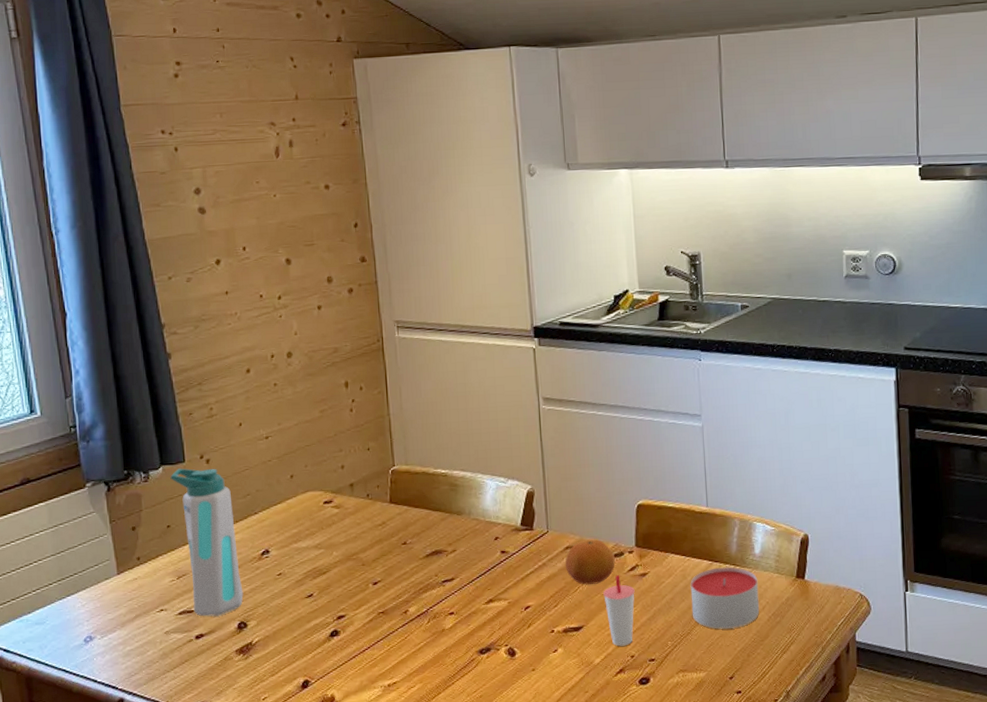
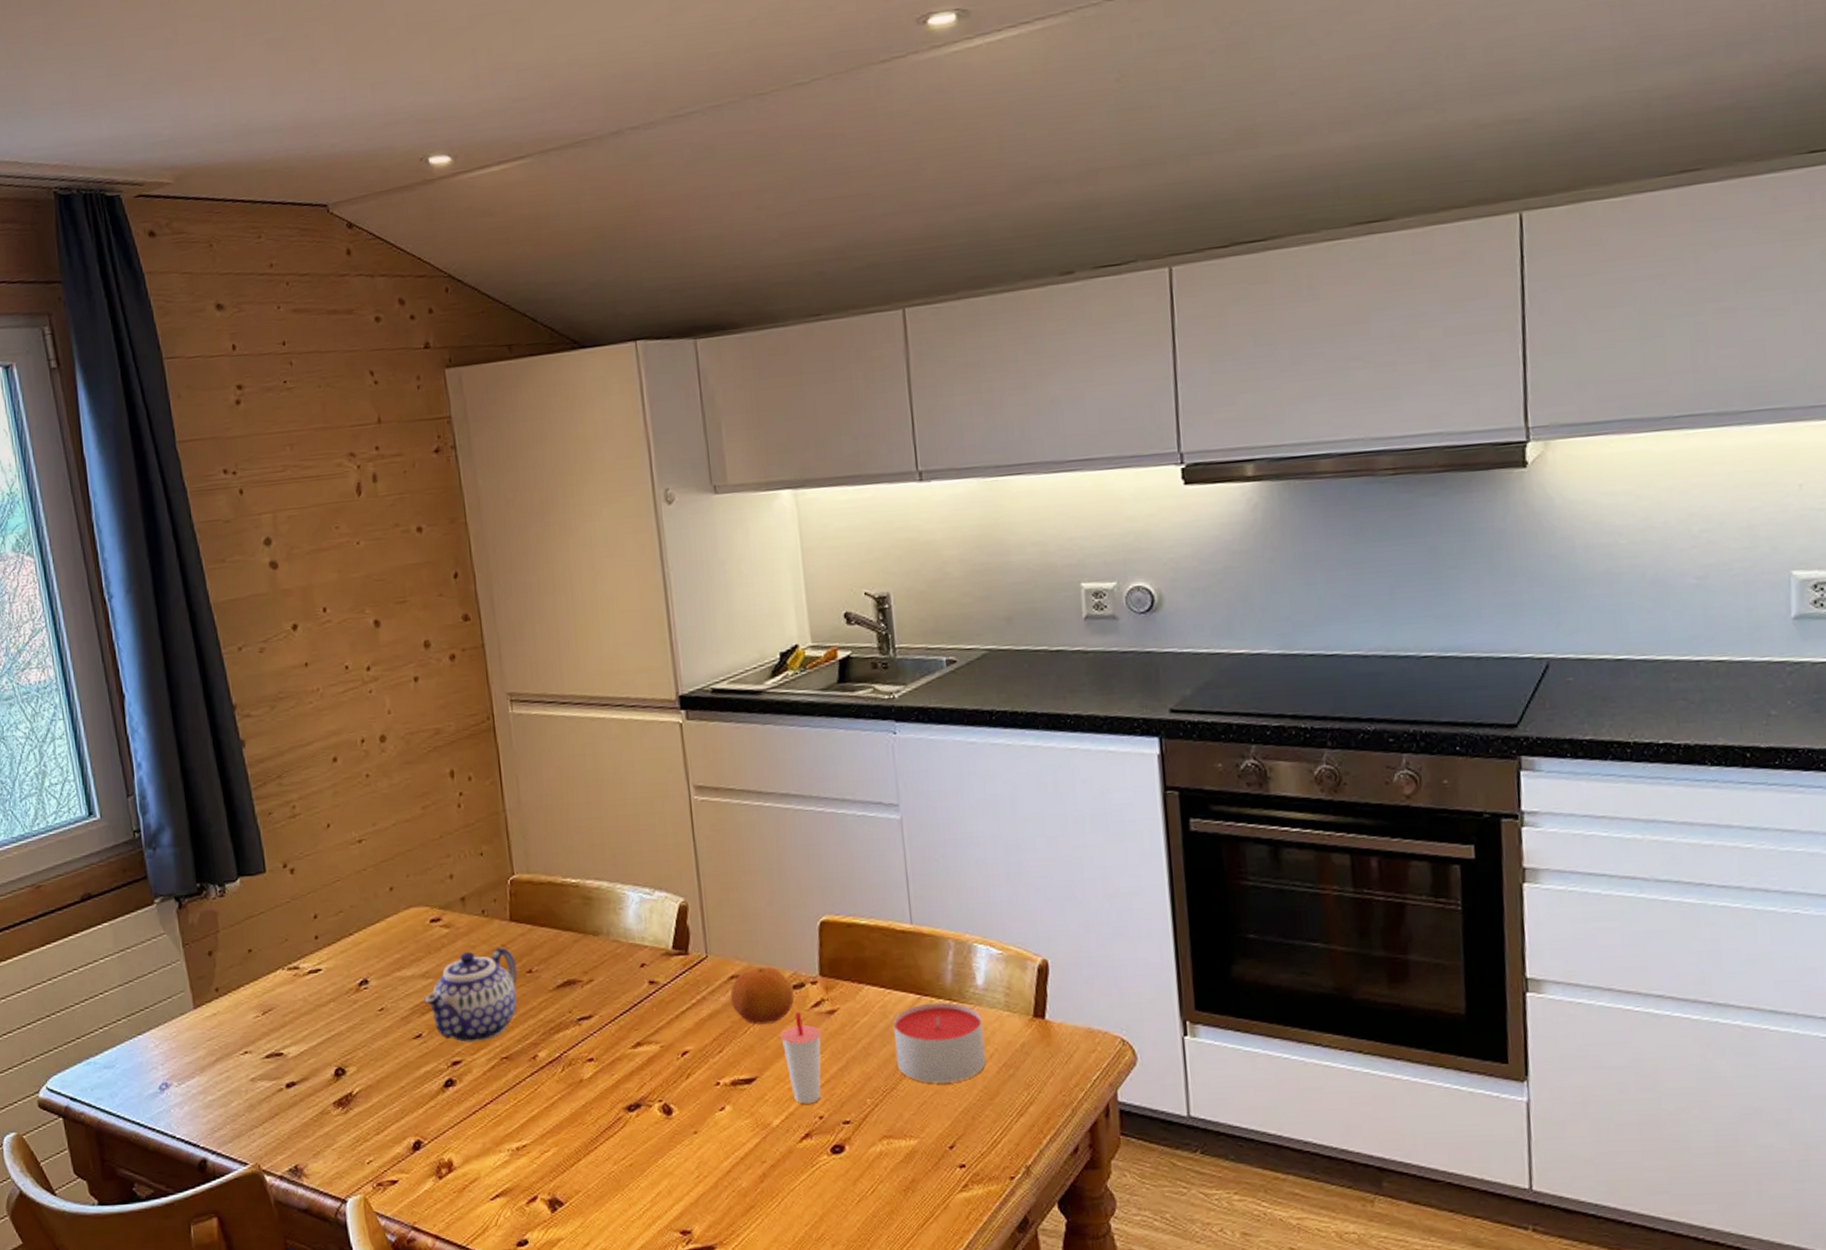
water bottle: present [170,468,244,617] -> none [249,879,340,1061]
teapot: none [315,524,394,601] -> present [423,947,517,1043]

